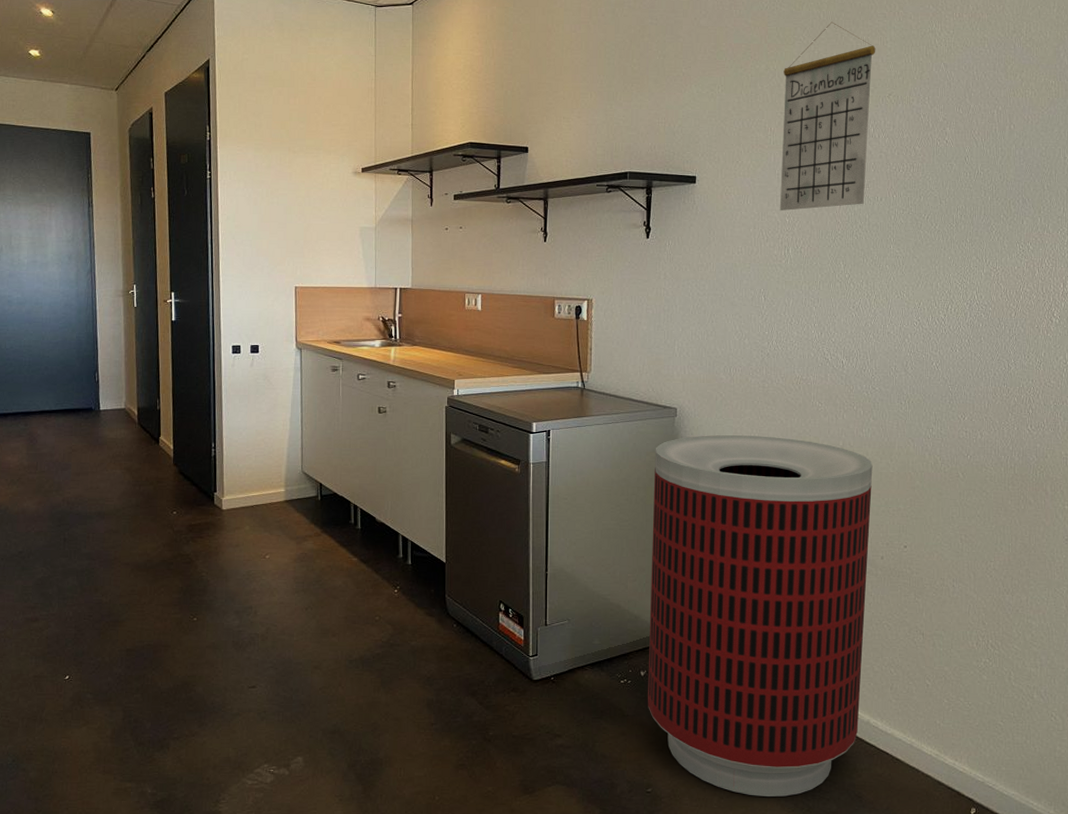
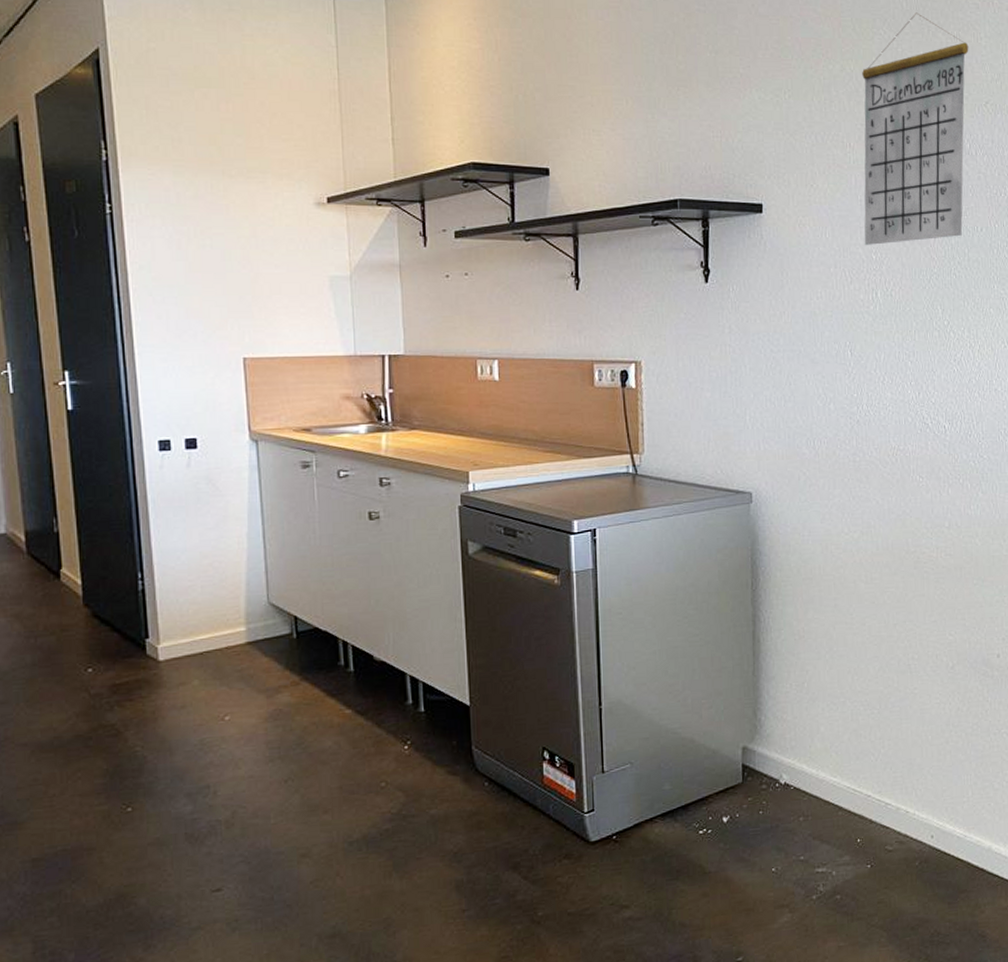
trash can: present [648,435,873,797] -> none [727,520,984,951]

